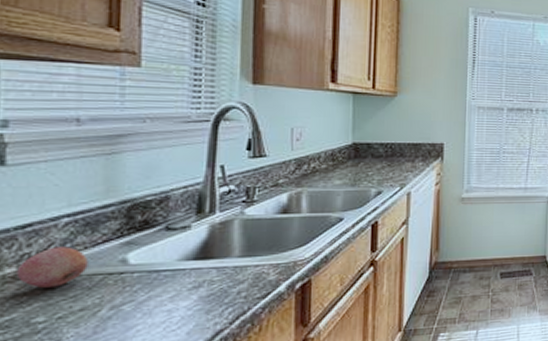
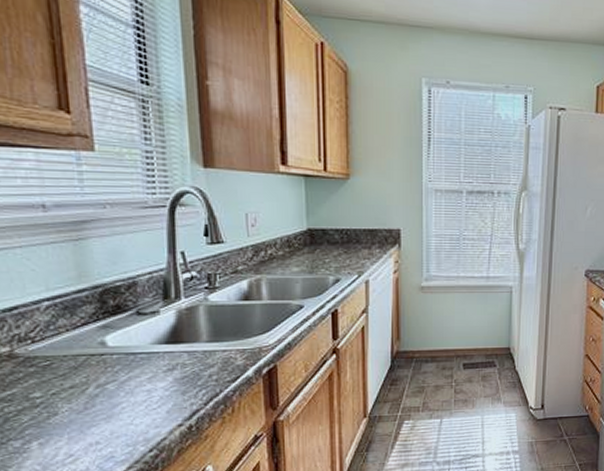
fruit: present [16,246,88,288] -> none [10,329,72,366]

